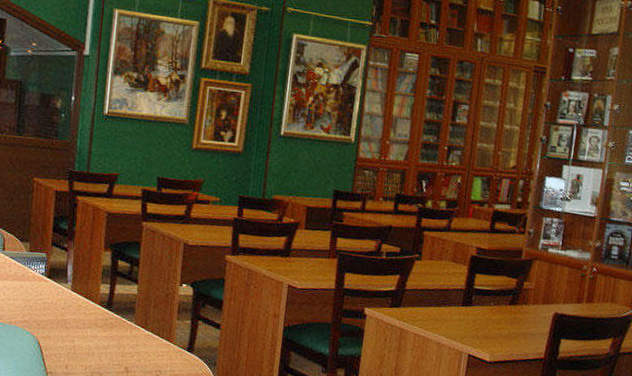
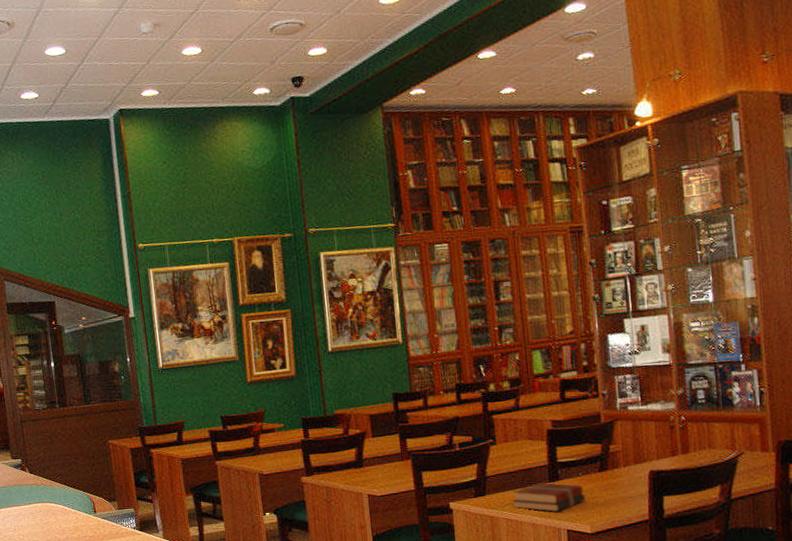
books: none [423,304,492,336] -> present [512,482,585,512]

